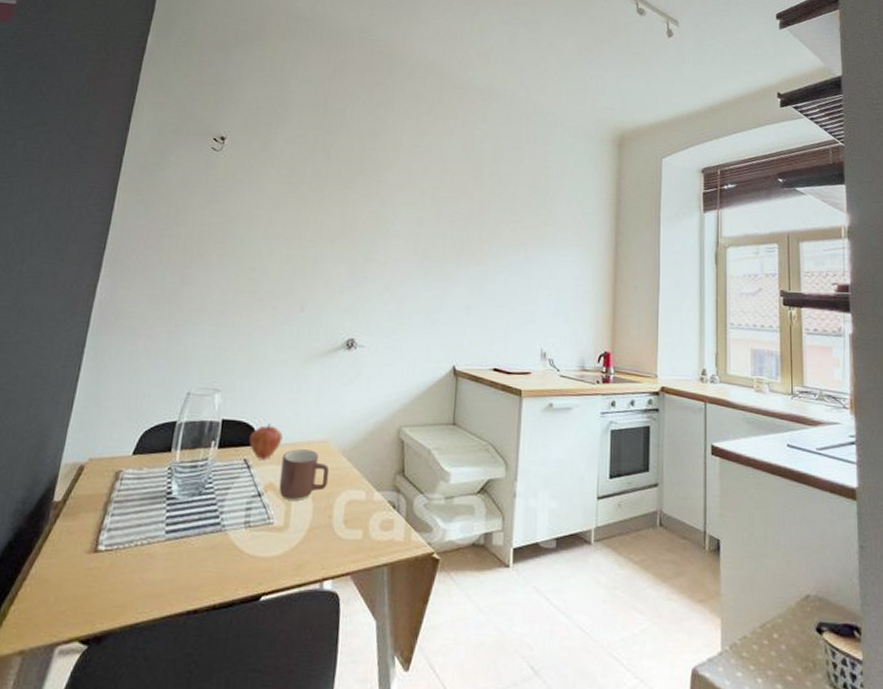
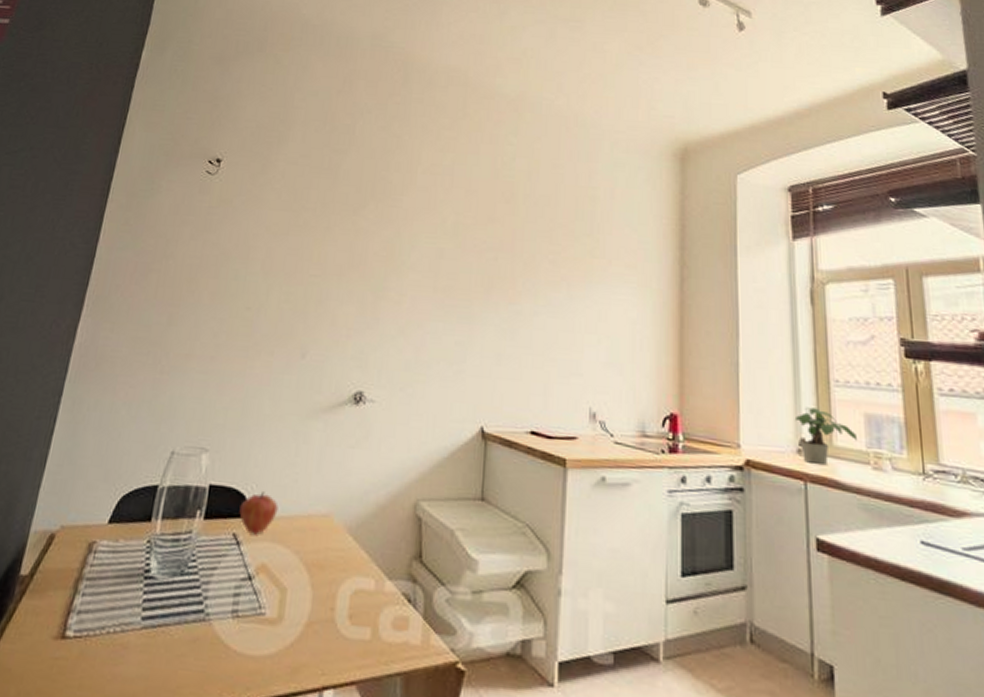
mug: present [279,449,330,502] -> none [272,523,332,588]
potted plant: none [699,345,745,389] -> present [794,407,857,464]

